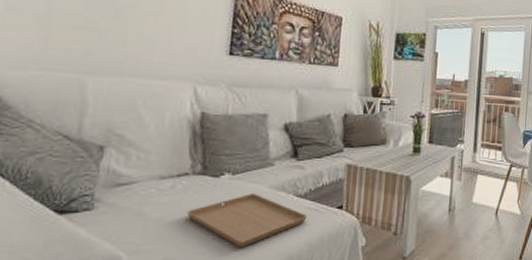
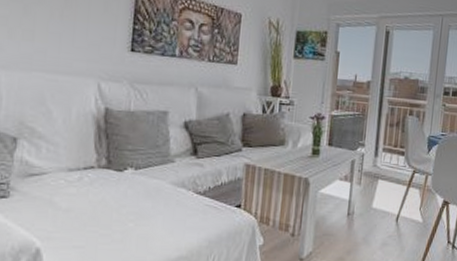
tray: present [187,192,307,247] -> none [93,188,207,240]

